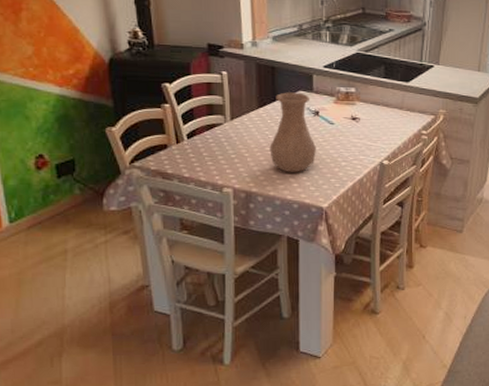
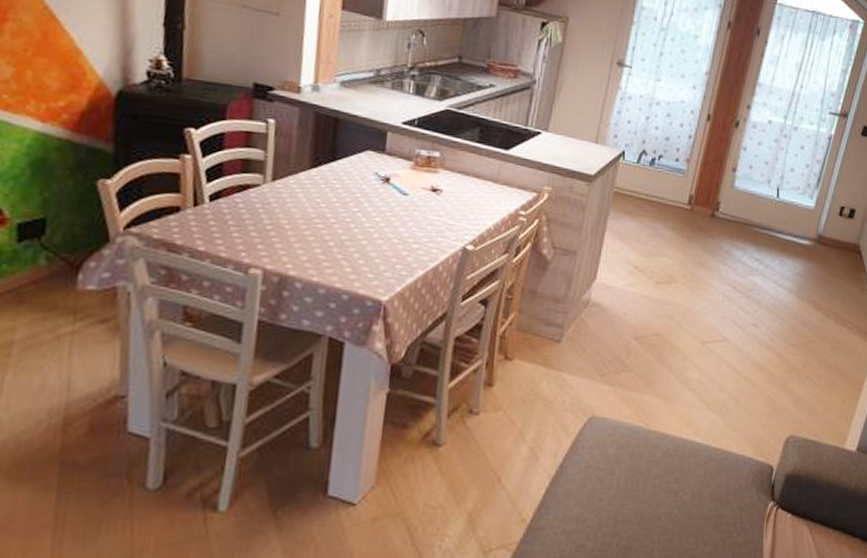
vase: present [270,92,317,173] -> none [319,150,383,255]

